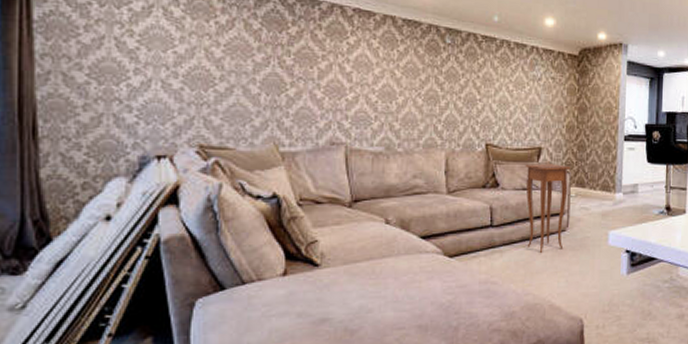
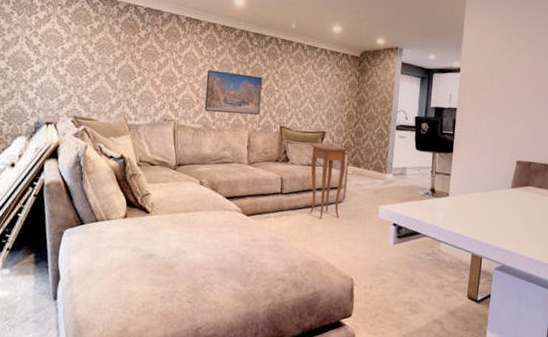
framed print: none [385,76,460,131] -> present [204,70,263,115]

